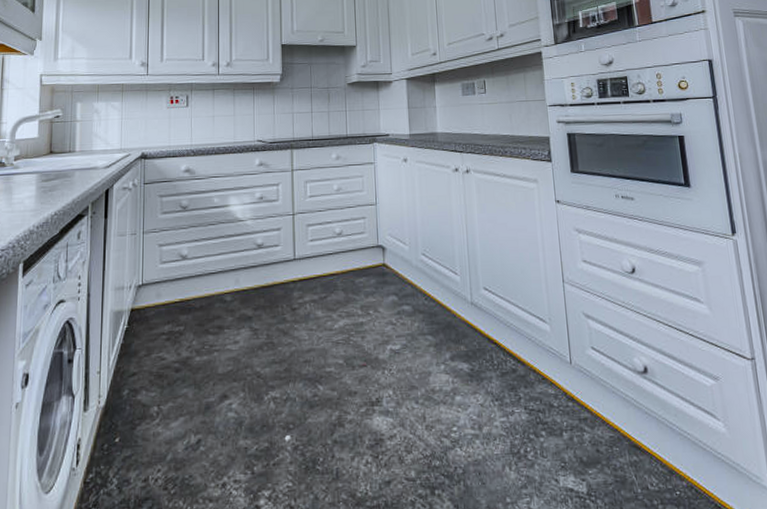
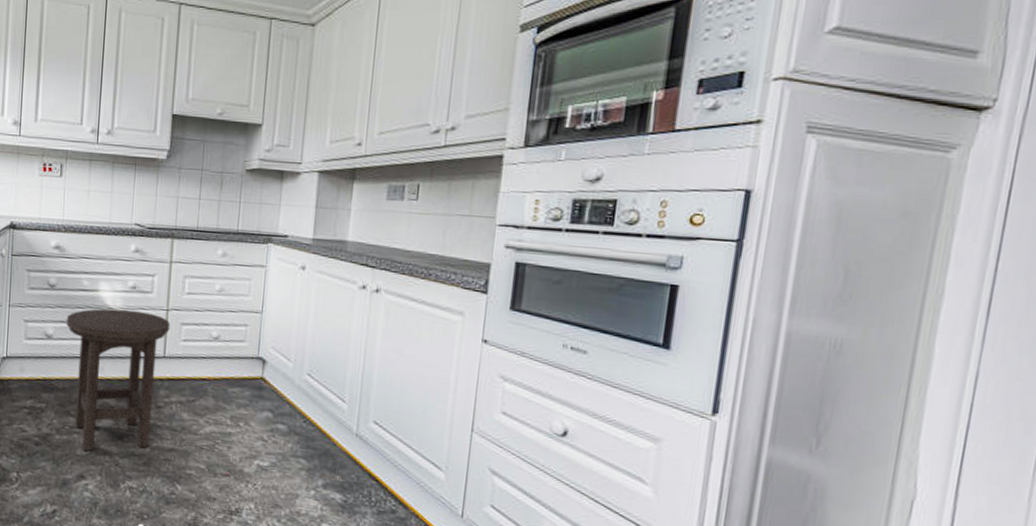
stool: none [200,219,297,369] -> present [66,308,171,452]

